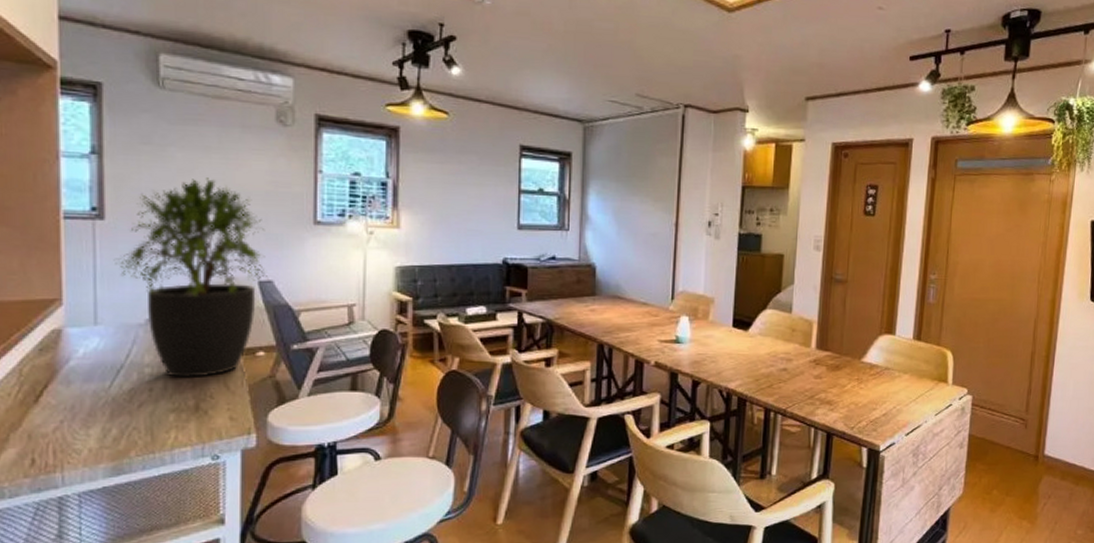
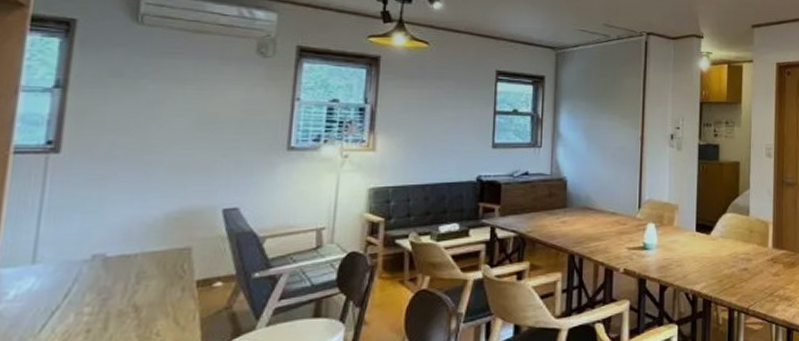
potted plant: present [113,178,269,379] -> none [64,108,236,317]

